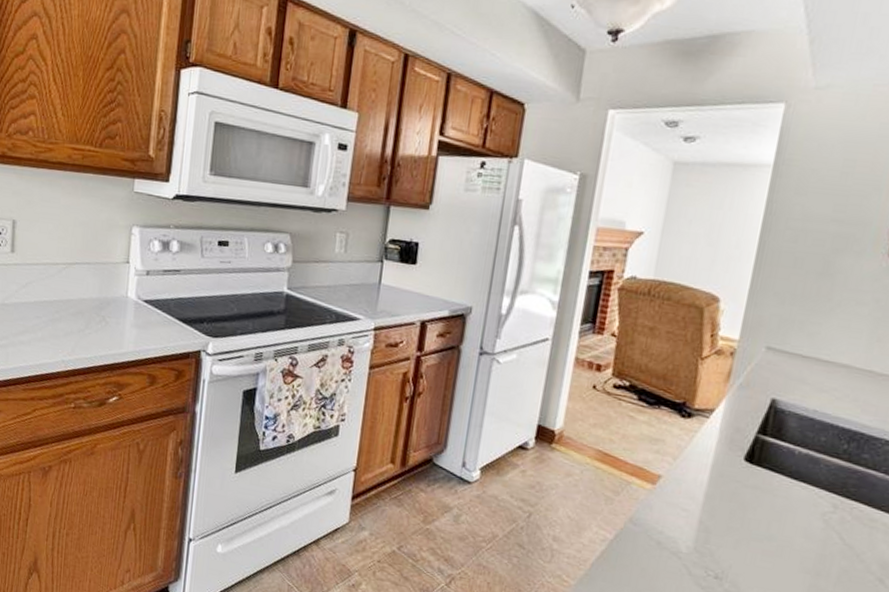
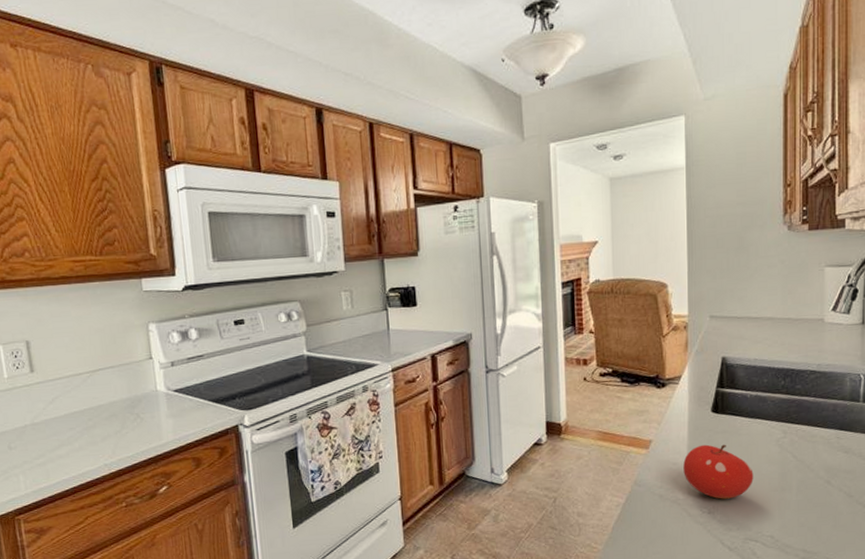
fruit: none [693,495,783,569] -> present [683,444,754,499]

